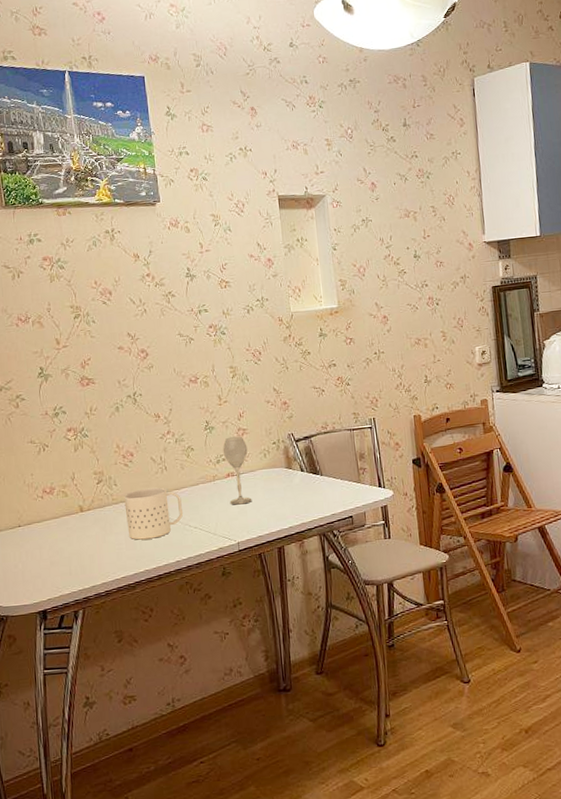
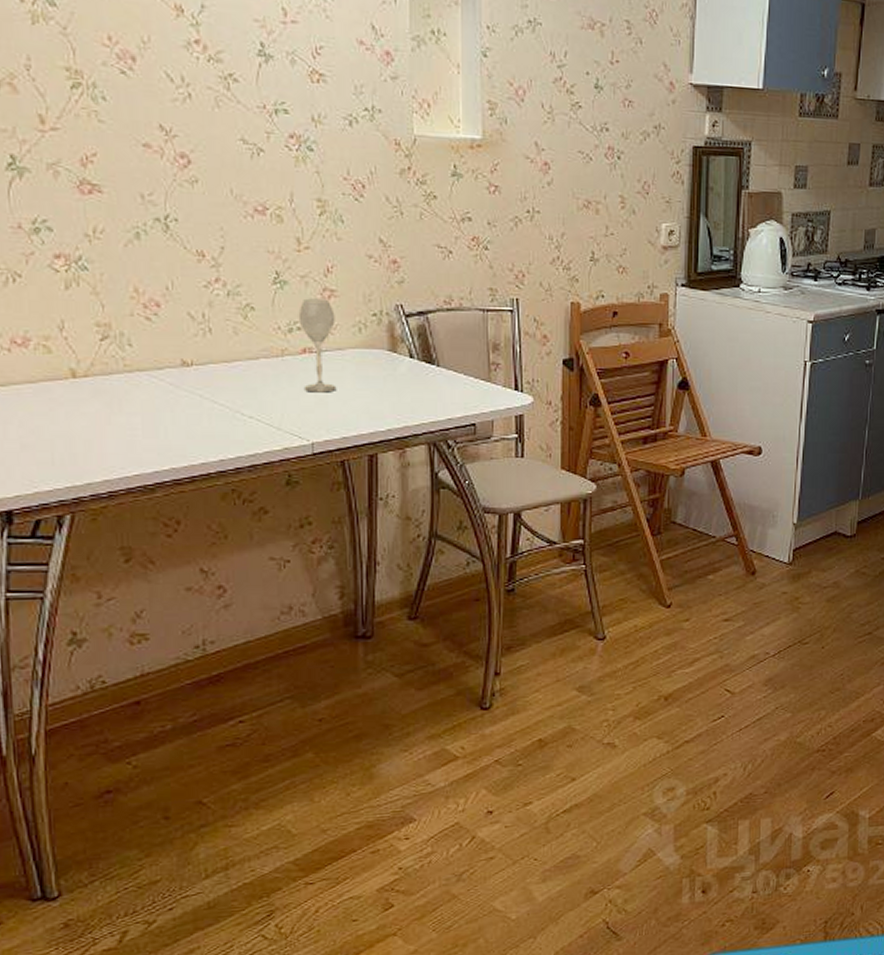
mug: present [124,487,184,540] -> none [142,355,234,426]

